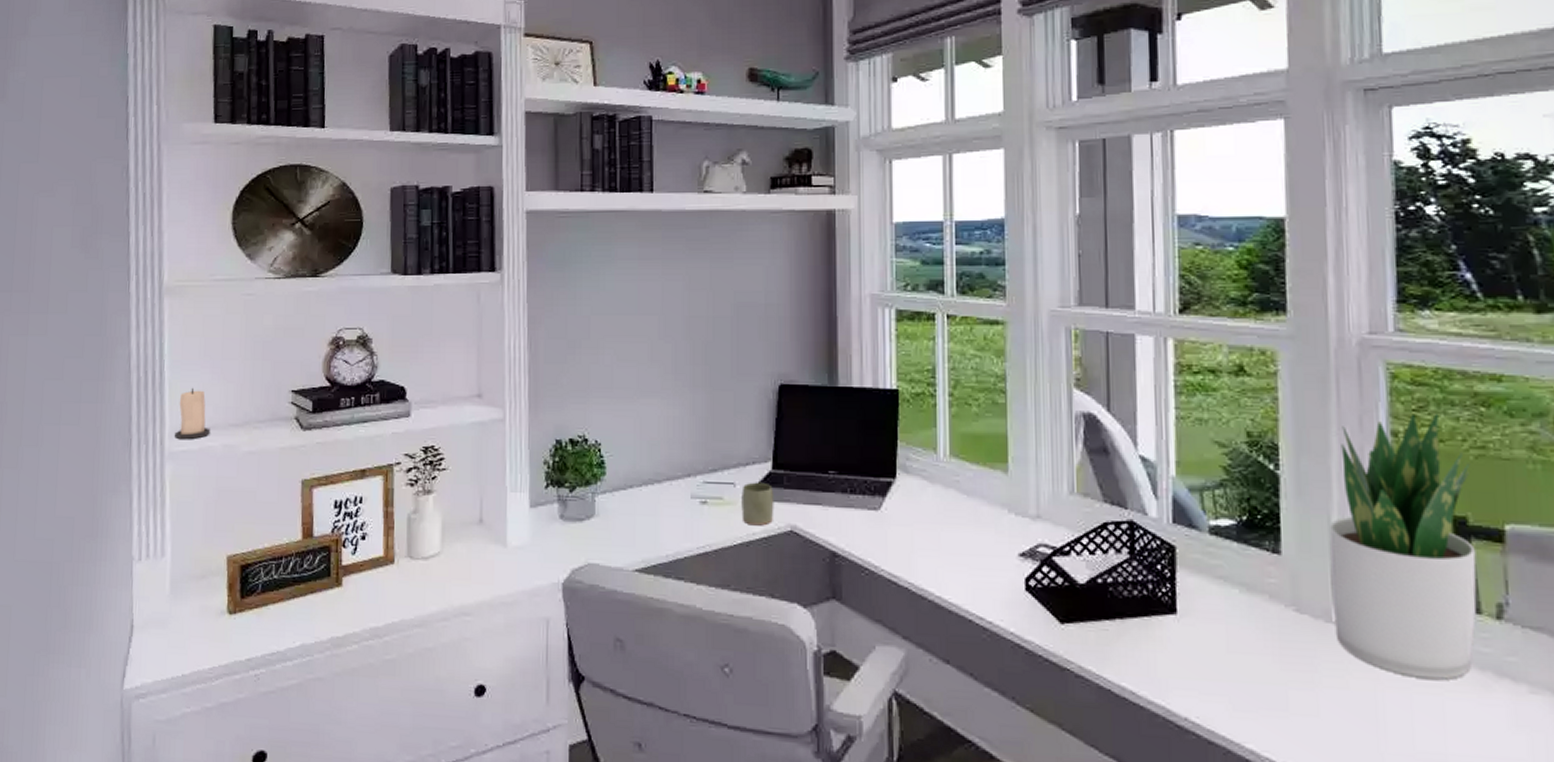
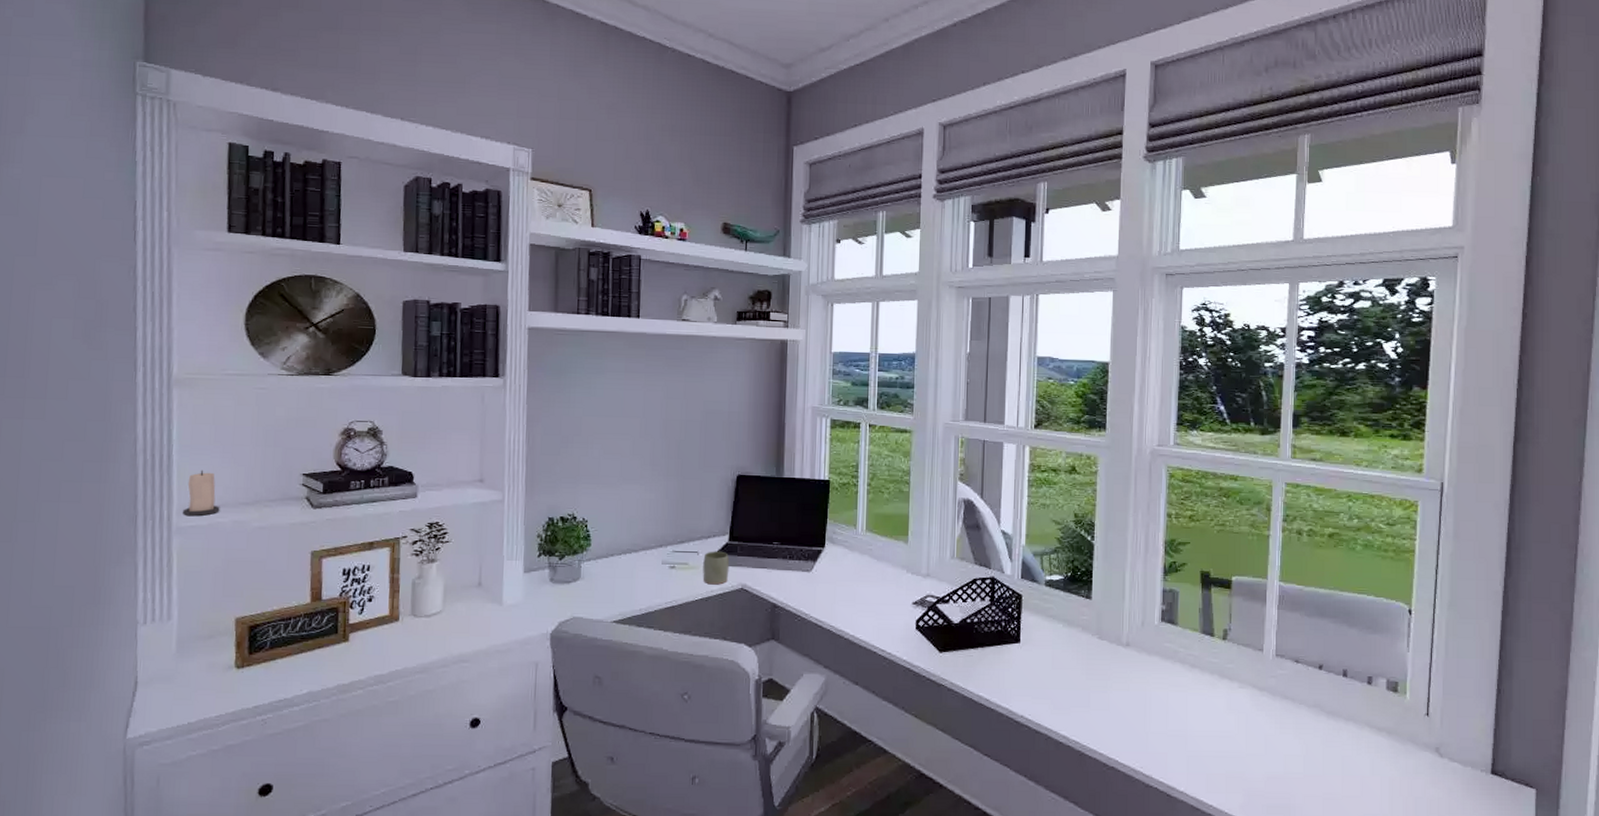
planter: present [1329,414,1477,681] -> none [1122,502,1214,682]

